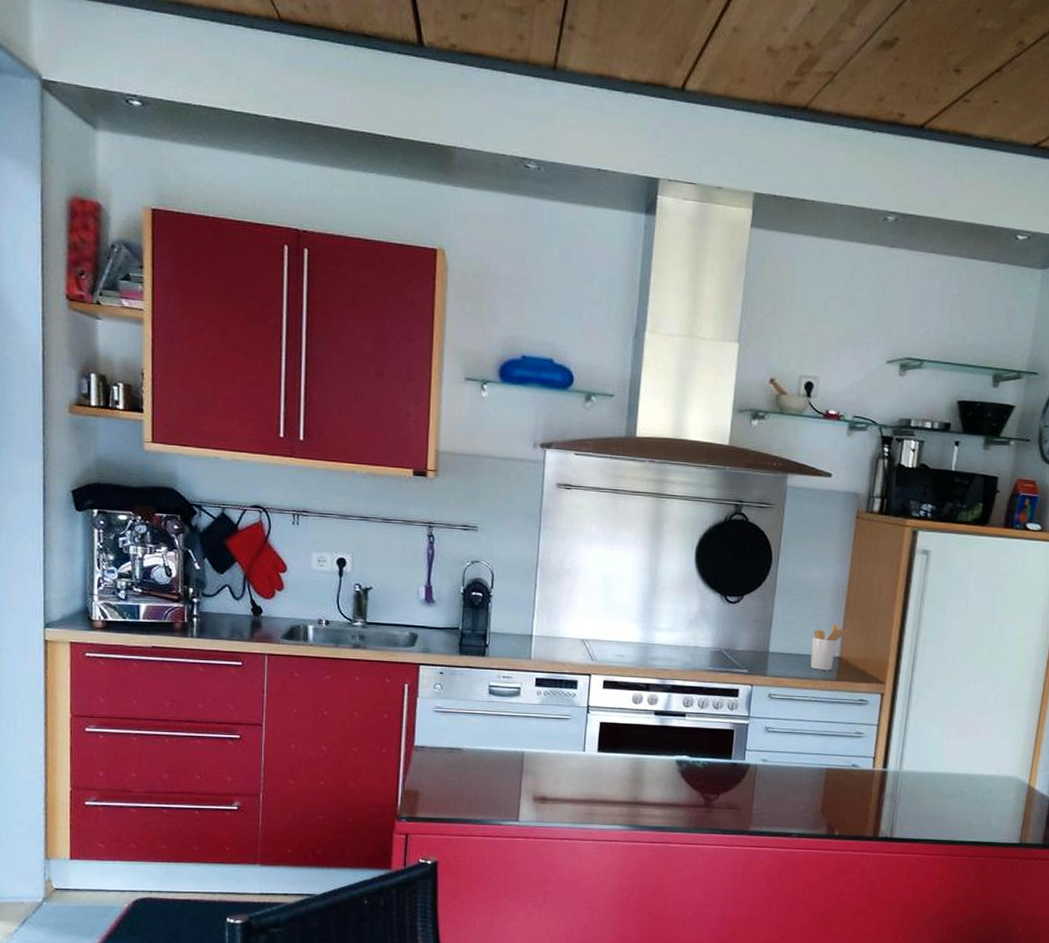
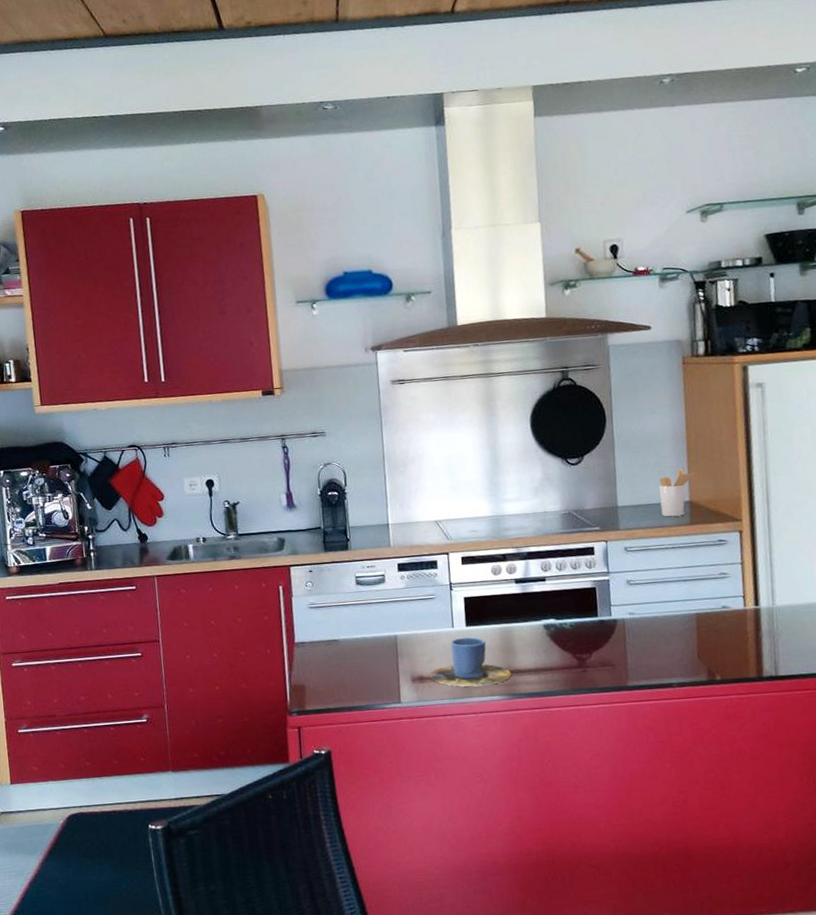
cup: none [552,762,637,814] -> present [429,637,512,687]

